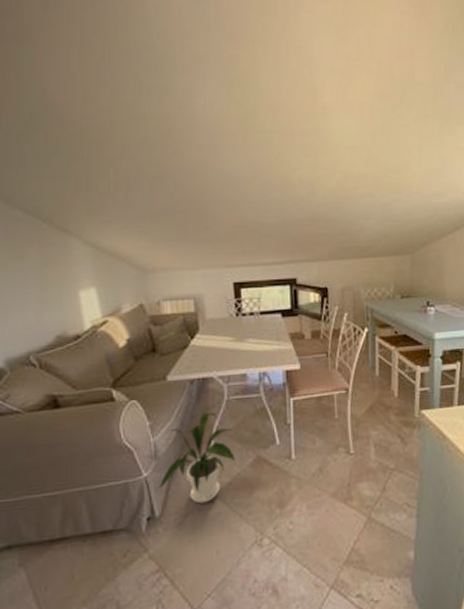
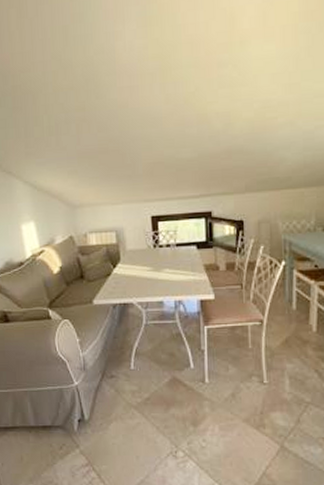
house plant: present [159,411,236,504] -> none [87,333,153,413]

